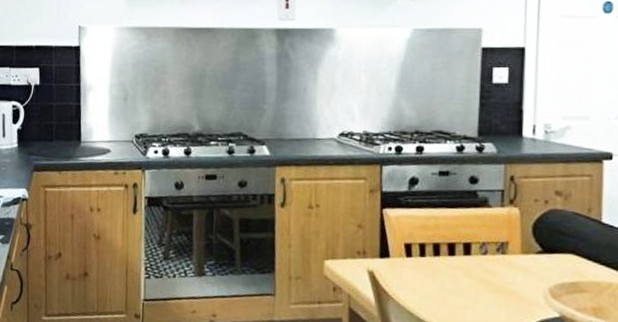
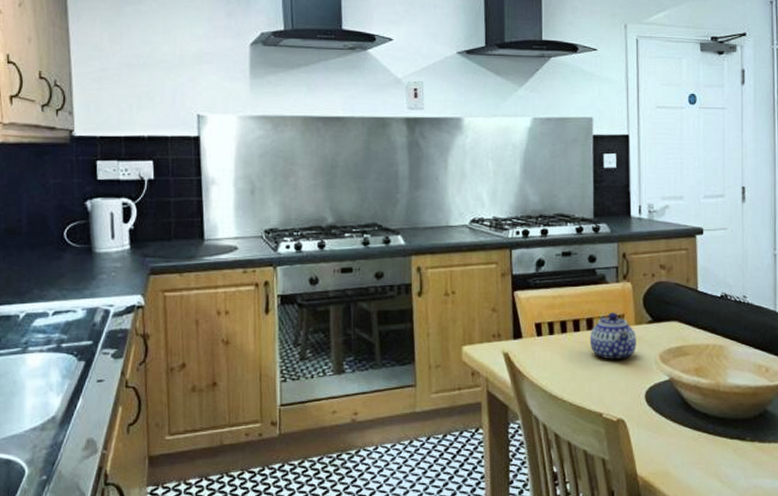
teapot: none [466,238,522,290] -> present [589,312,637,360]

